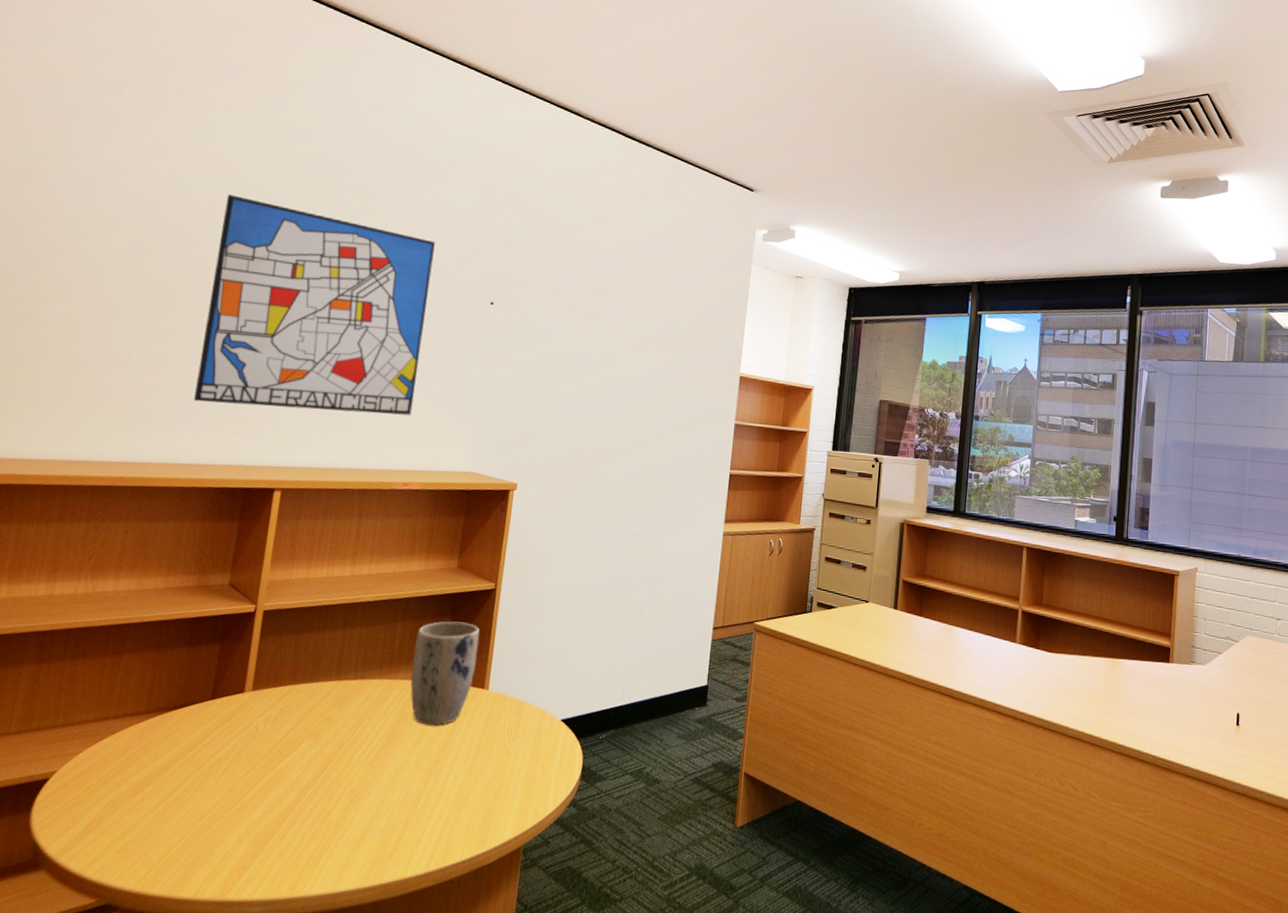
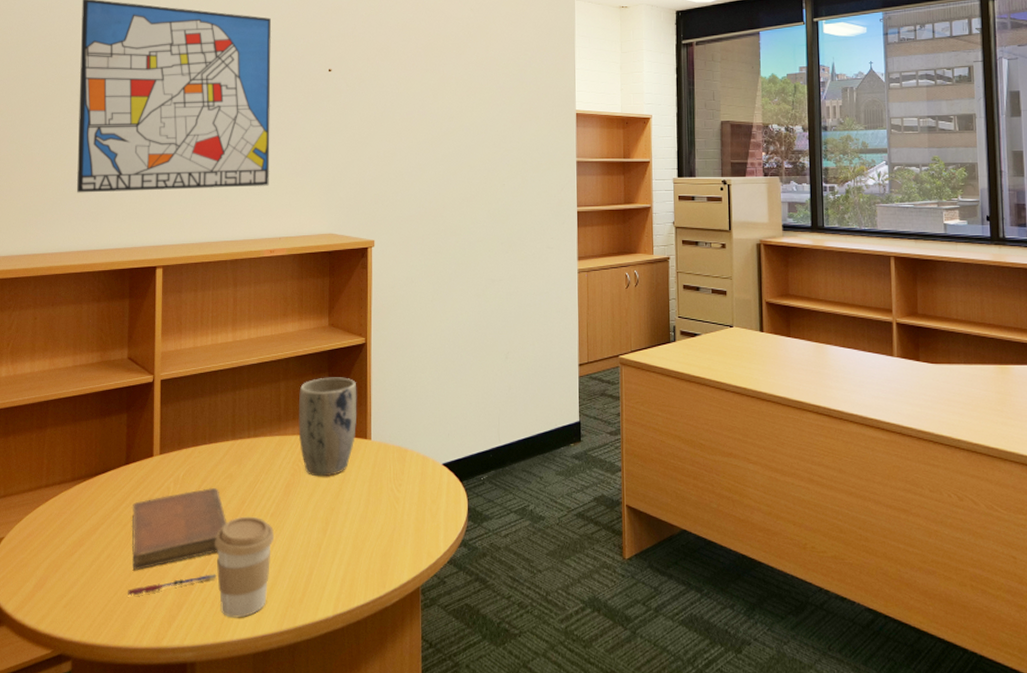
pen: none [195,823,299,843] -> present [128,574,216,596]
notebook: none [204,730,319,815] -> present [131,488,227,570]
coffee cup: none [299,762,371,872] -> present [215,516,275,618]

